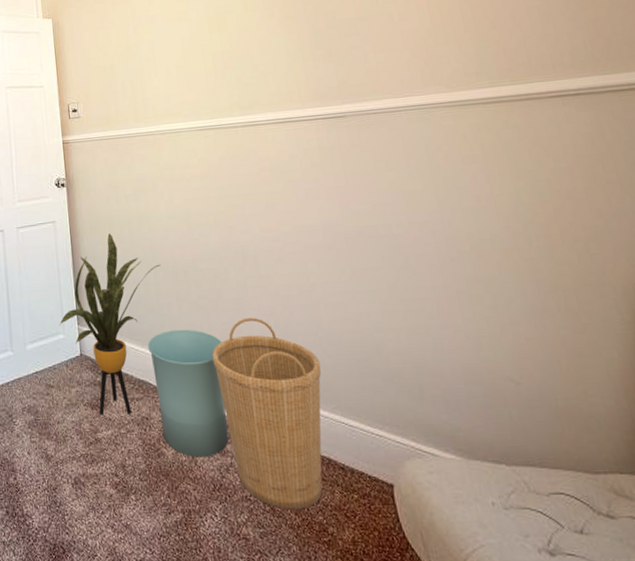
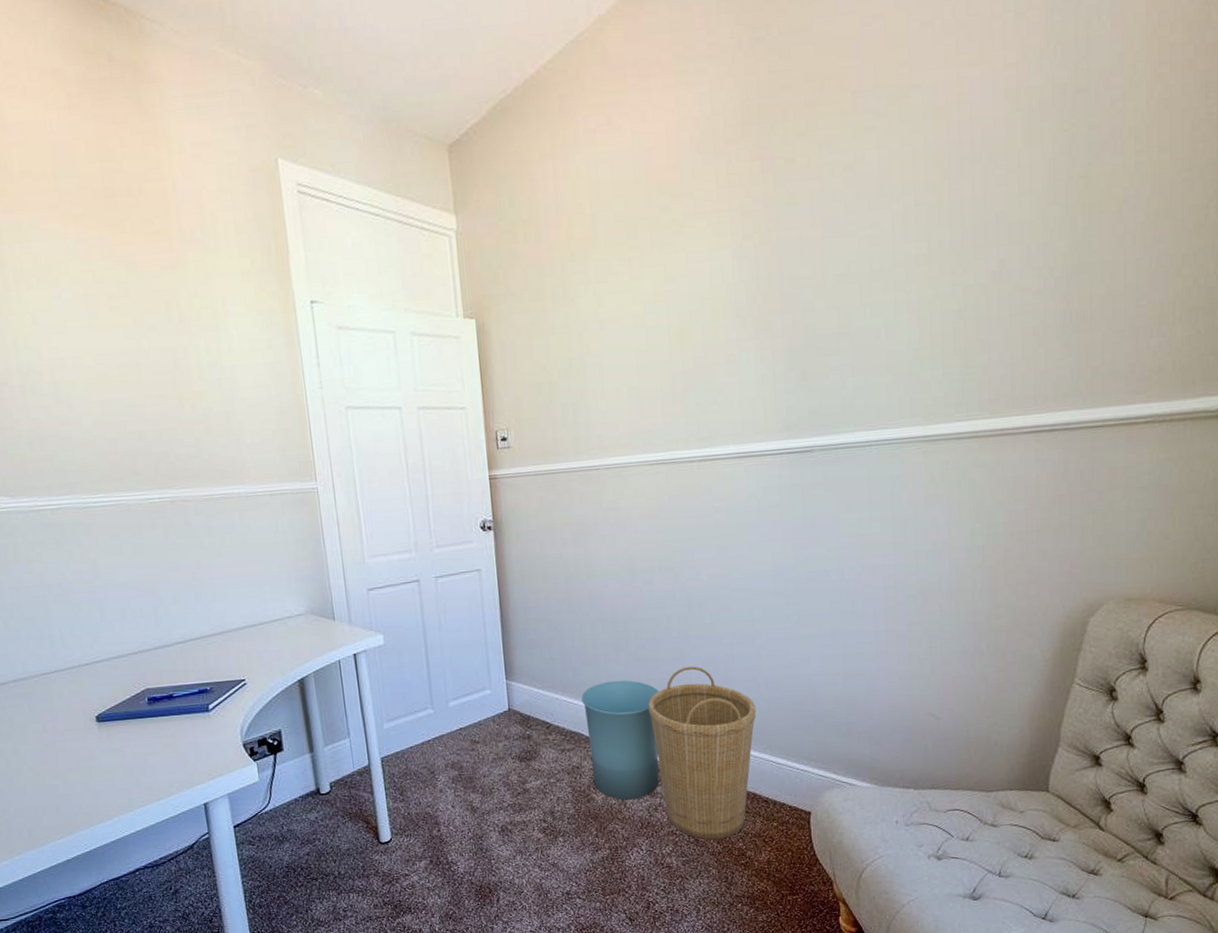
house plant: present [59,233,161,415] -> none [485,582,599,767]

